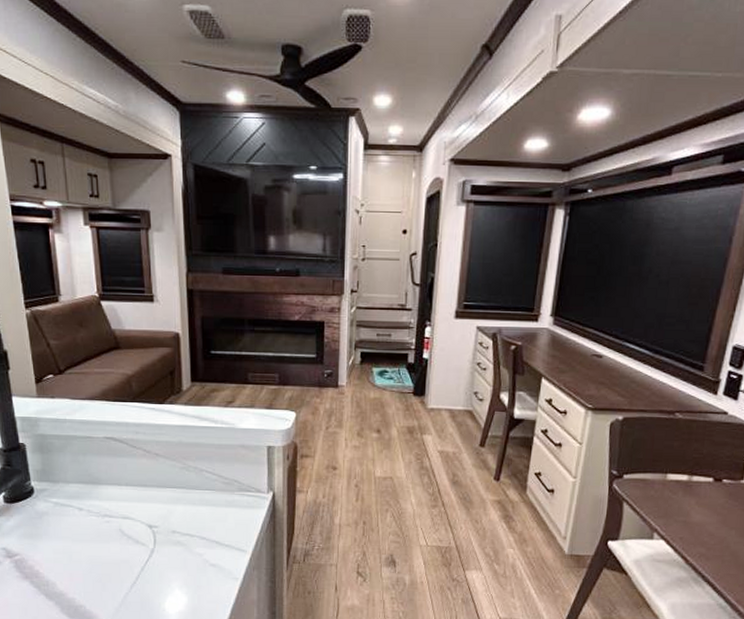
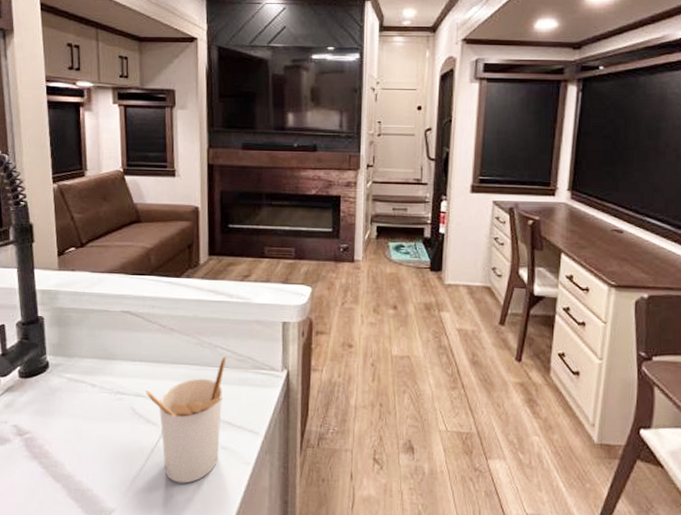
utensil holder: none [133,478,213,598] -> present [146,354,227,484]

